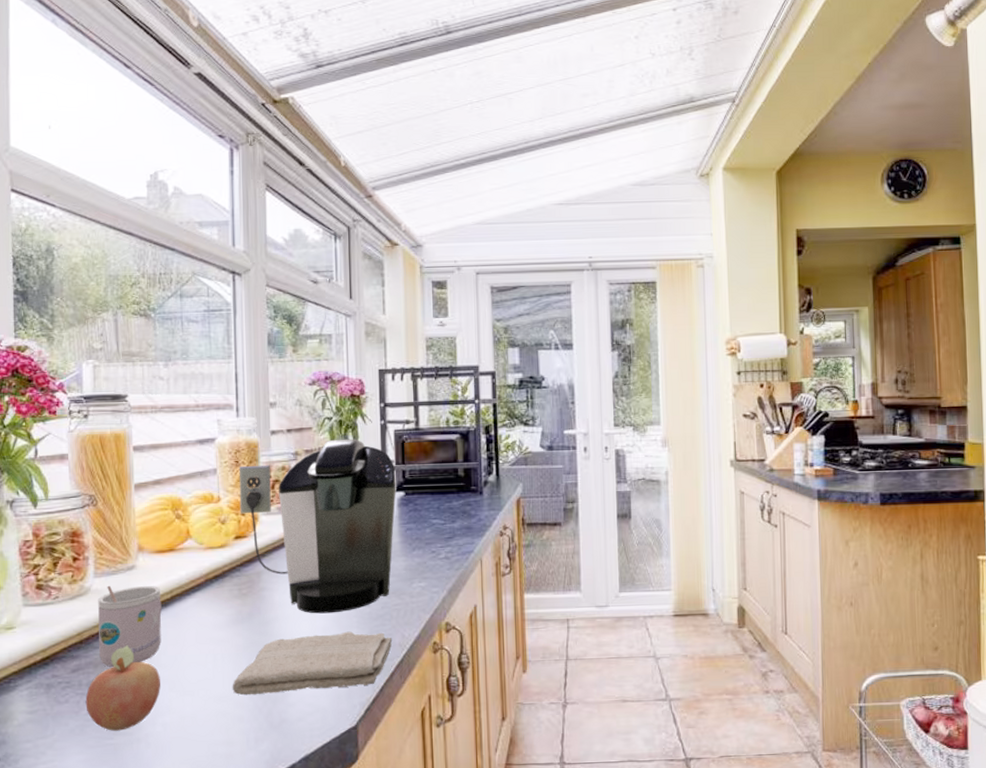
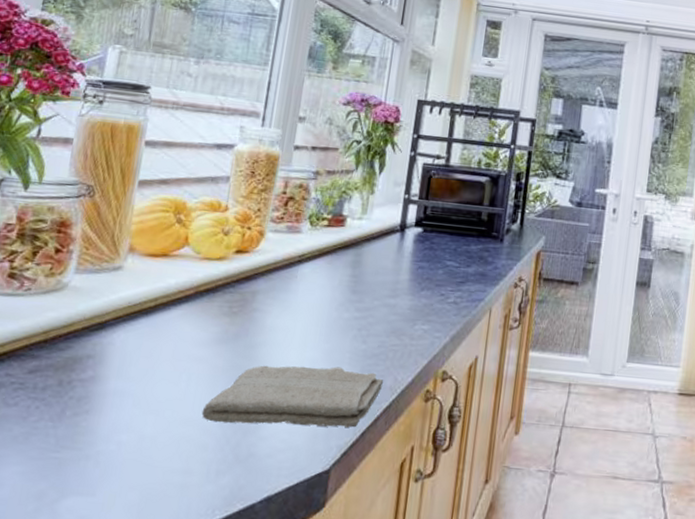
fruit: present [85,645,160,731] -> none [36,351,126,444]
mug: present [98,585,162,667] -> none [63,284,145,373]
coffee maker: present [238,439,396,614] -> none [246,163,418,346]

